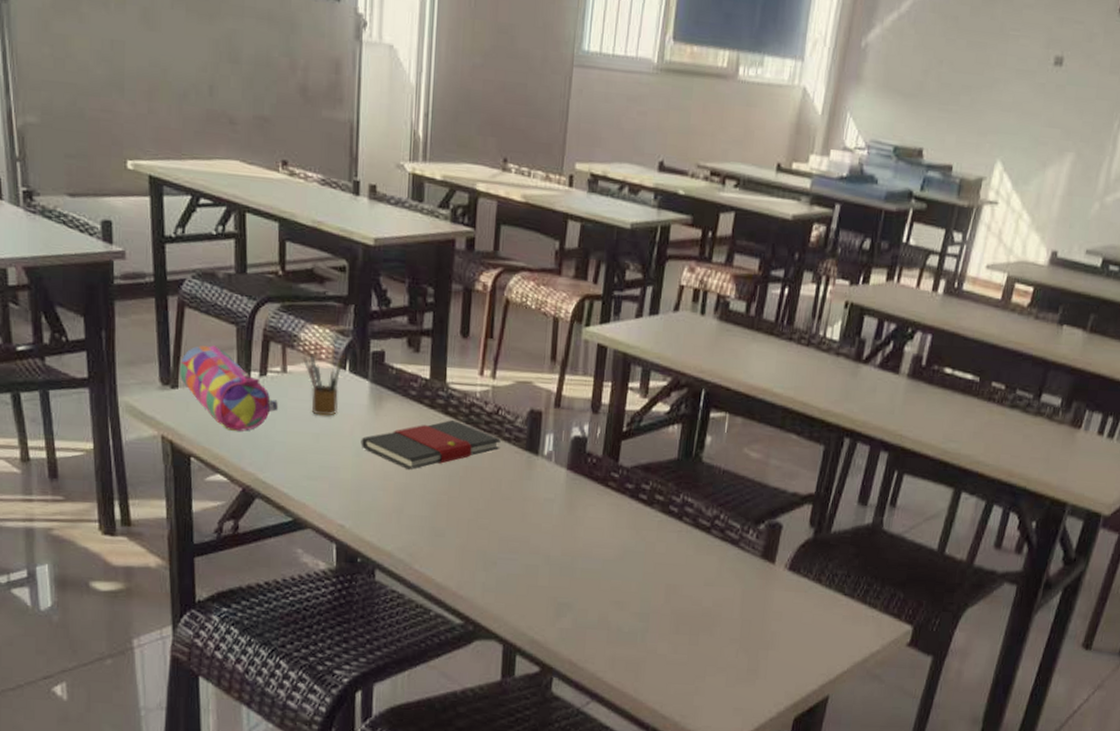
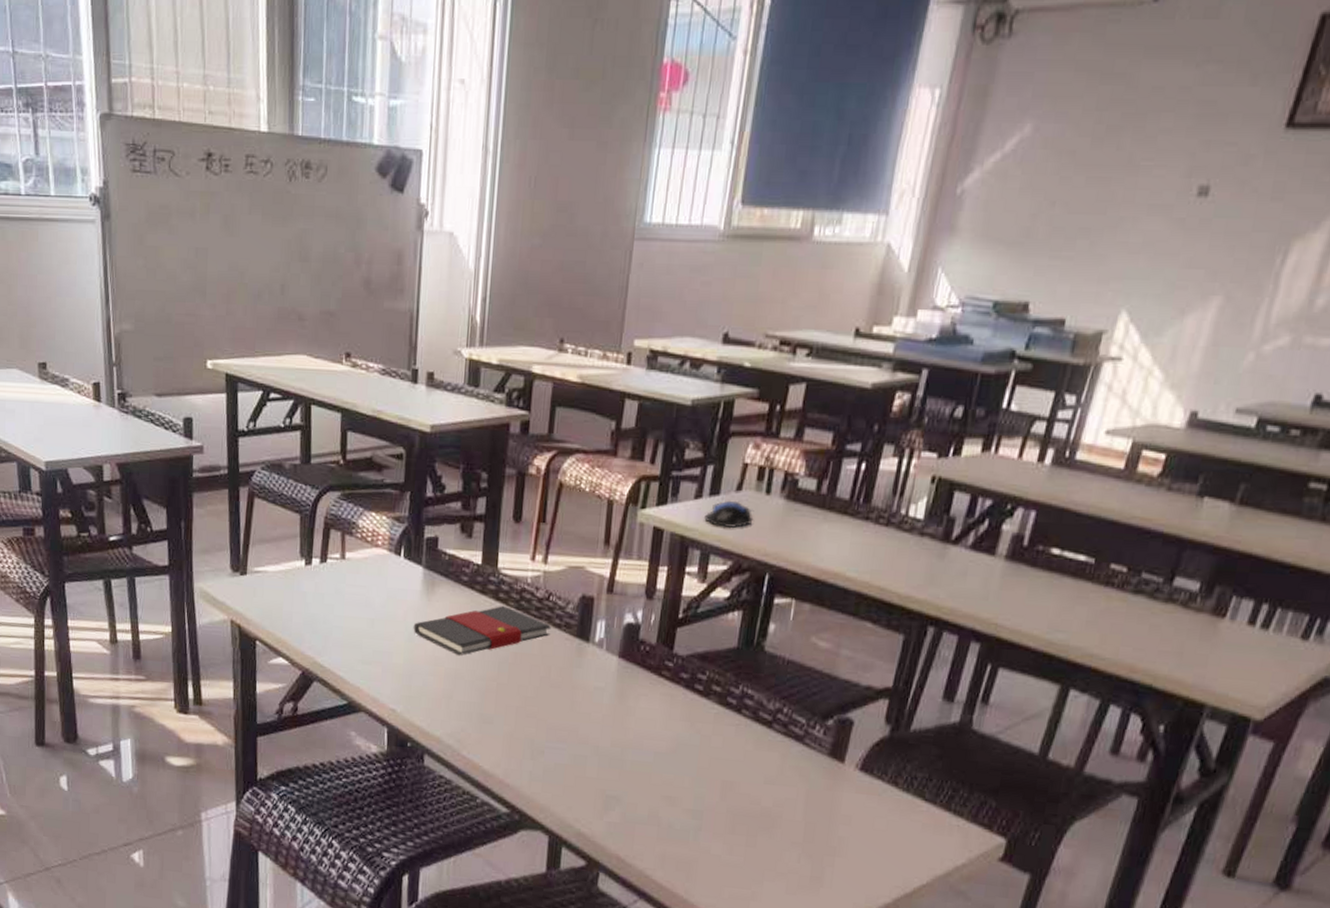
pencil case: present [179,345,278,432] -> none [248,533,336,616]
pencil box: present [303,351,345,416] -> none [361,537,401,602]
computer mouse: none [645,320,689,347] -> present [704,500,752,529]

